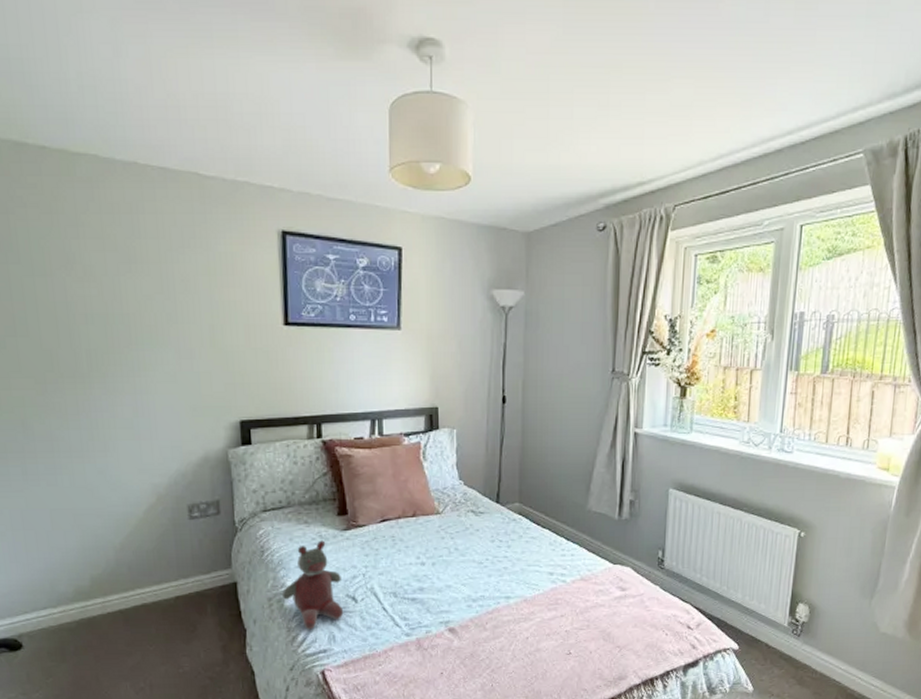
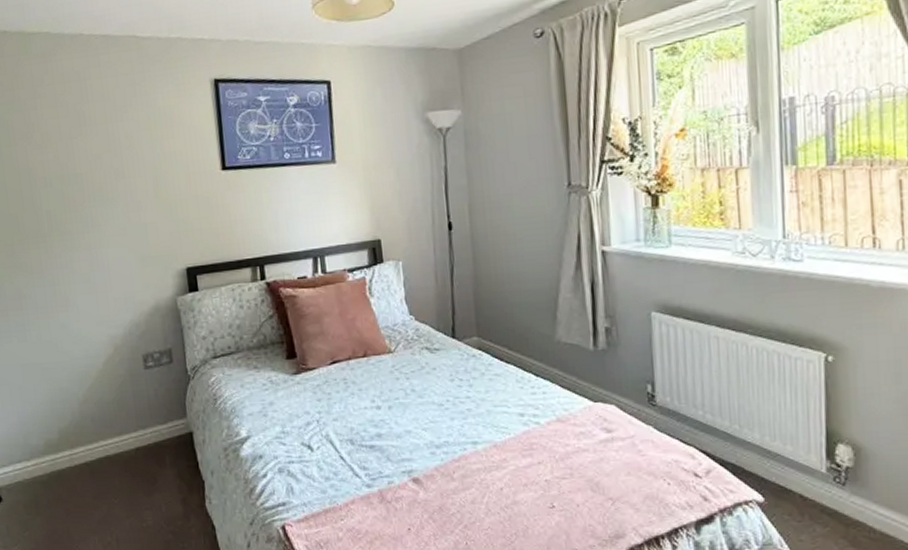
stuffed bear: present [281,540,344,630] -> none [236,386,300,481]

